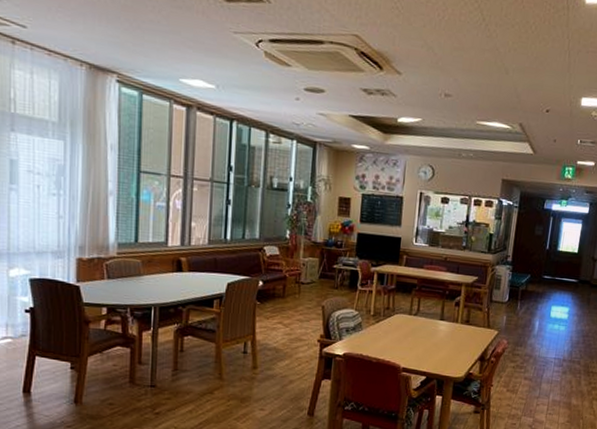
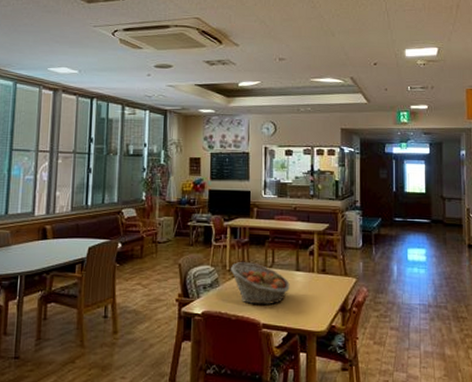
fruit basket: none [375,308,433,351] -> present [231,262,290,305]

